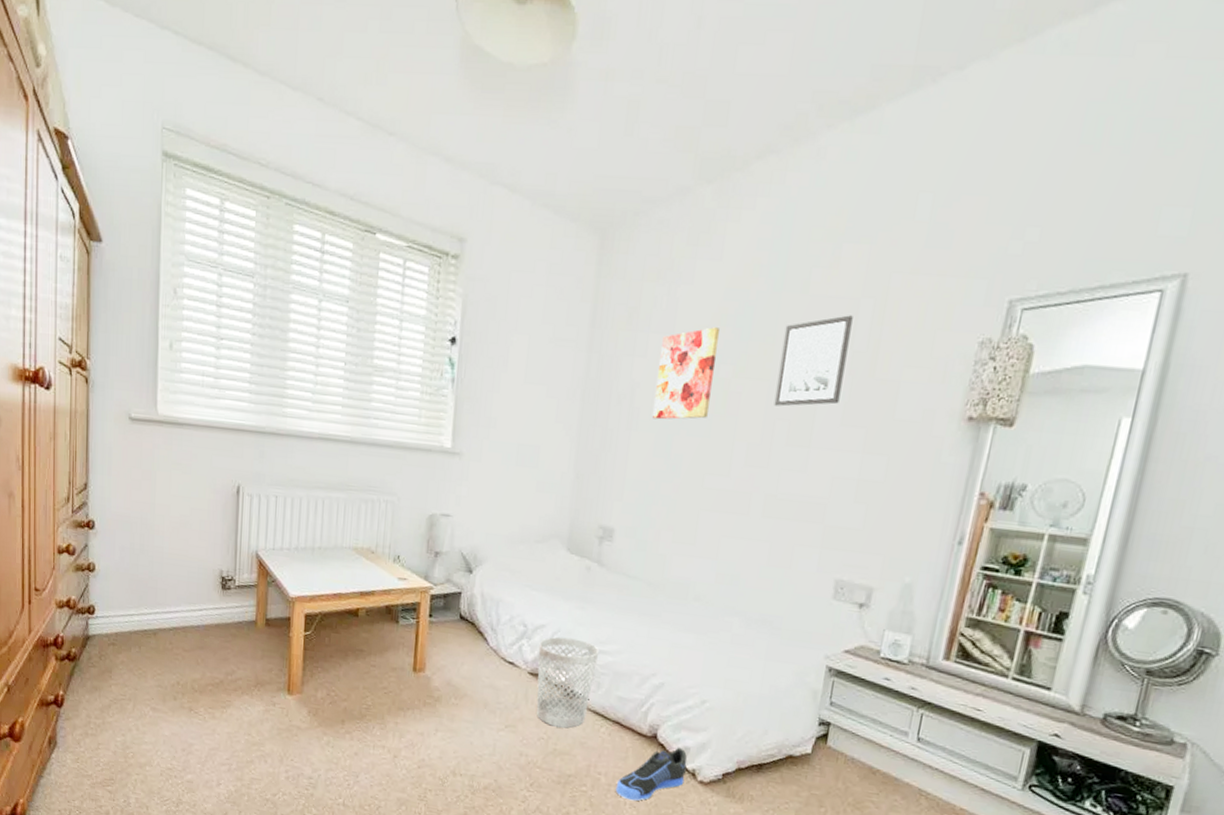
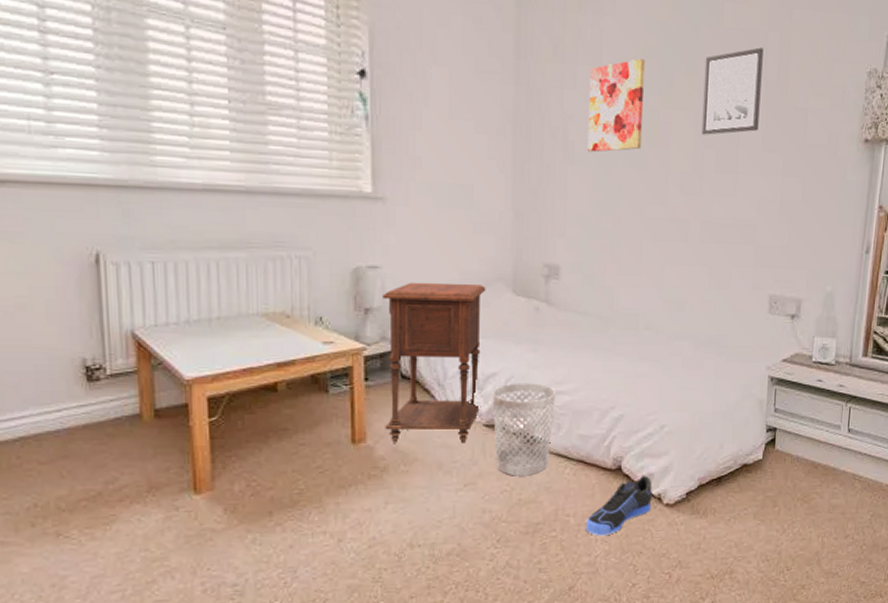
nightstand: none [441,531,543,687] -> present [383,282,486,443]

